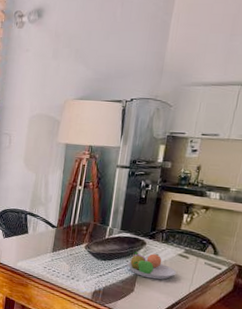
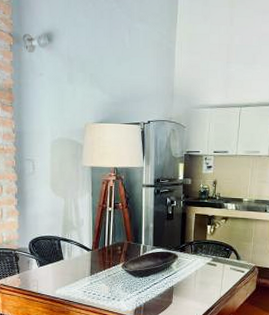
fruit bowl: present [127,251,177,280] -> none [164,265,207,289]

